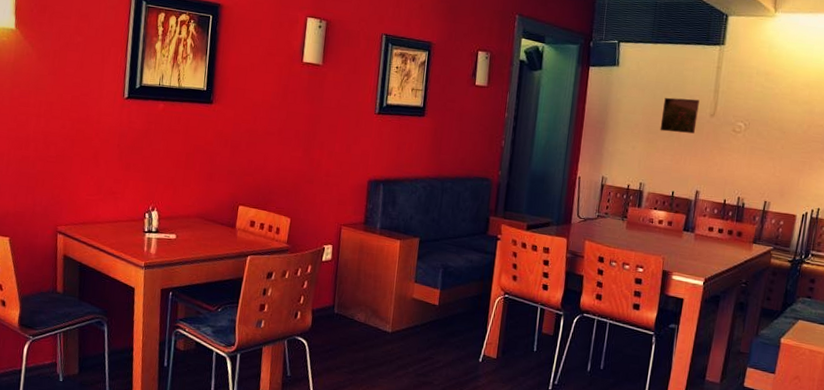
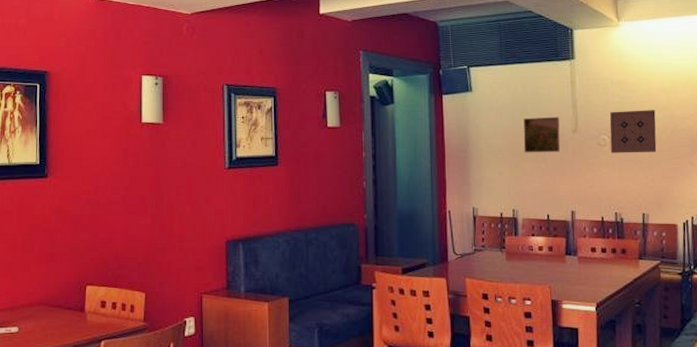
wall art: none [745,100,796,144] -> present [609,110,657,153]

